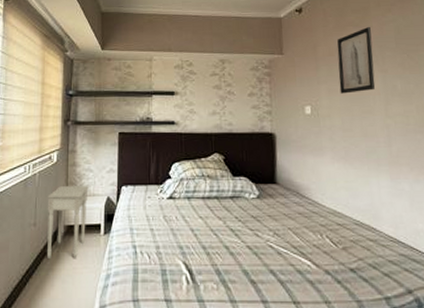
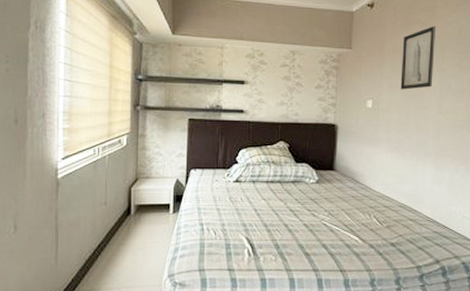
nightstand: present [46,186,89,260] -> none [117,169,158,235]

